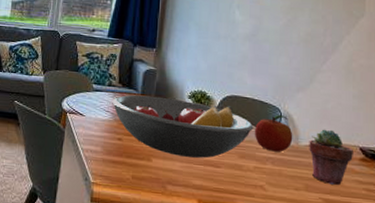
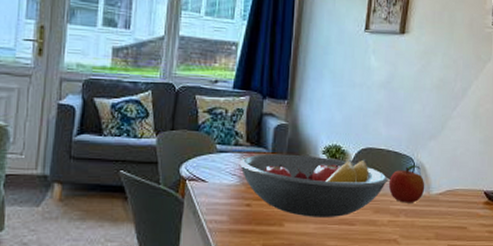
potted succulent: present [309,129,353,185] -> none [439,176,478,230]

